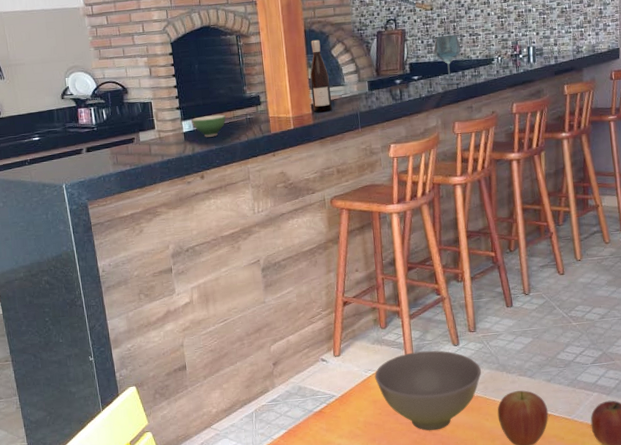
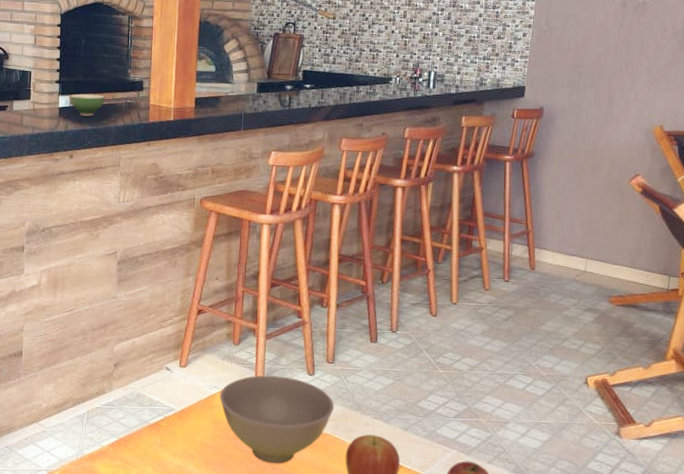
bottle: present [310,39,333,113] -> none [196,32,218,108]
wine glass: present [433,34,462,86] -> none [330,46,359,99]

